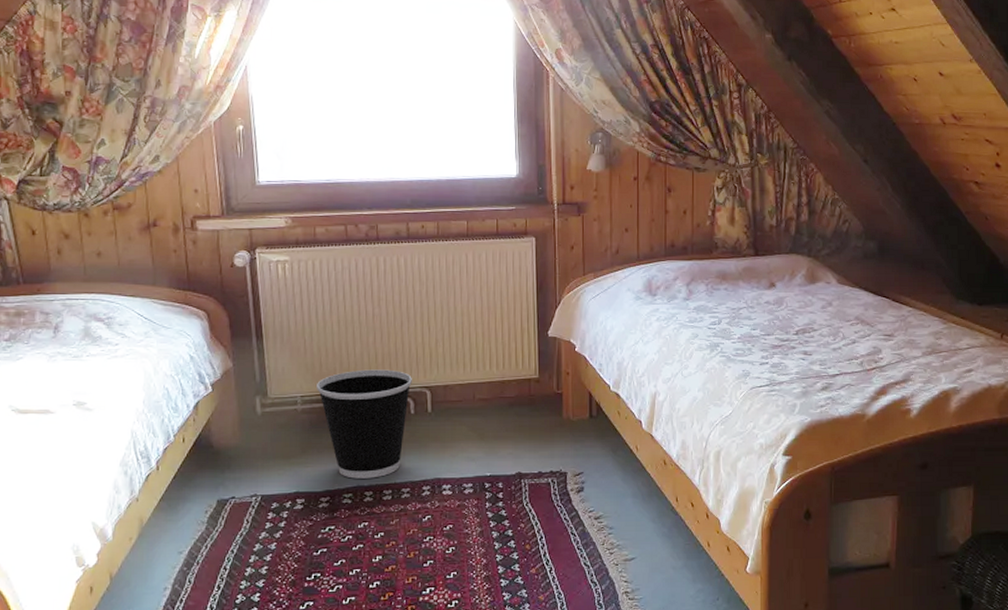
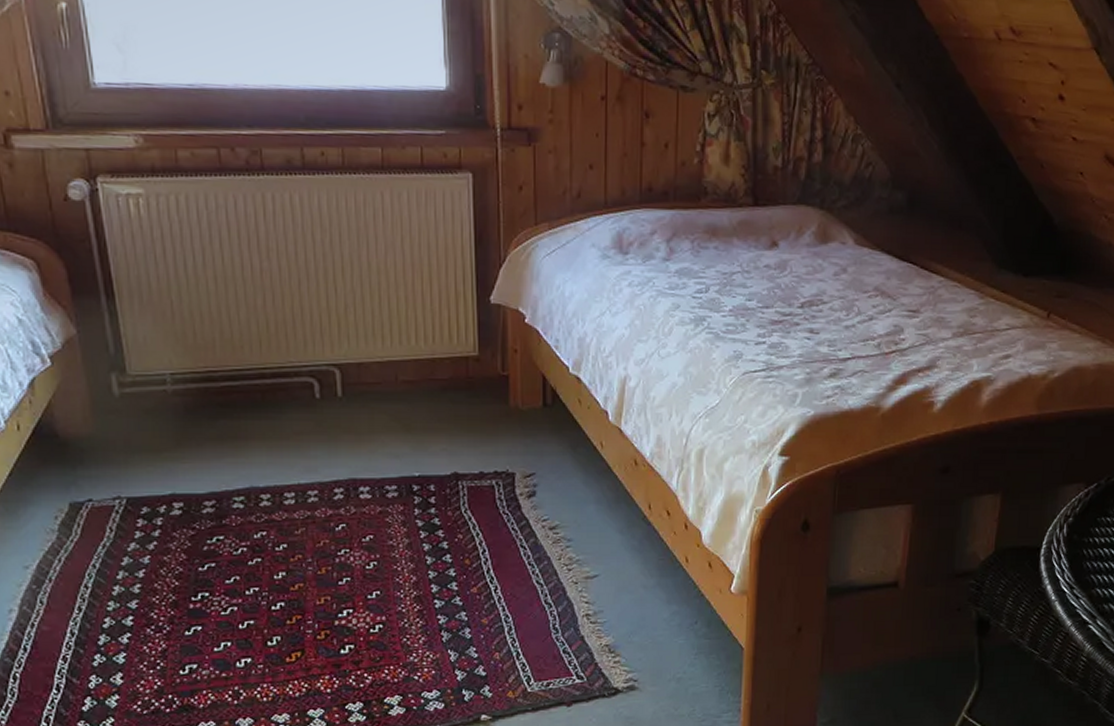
wastebasket: present [317,369,412,479] -> none [191,341,316,478]

